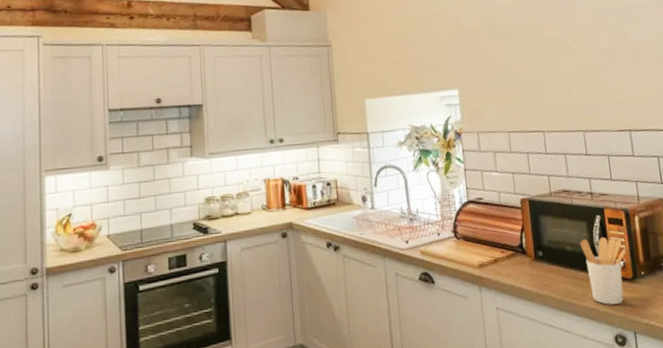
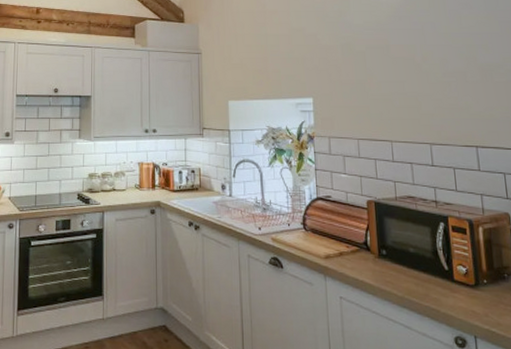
utensil holder: present [580,237,627,305] -> none [423,244,469,307]

